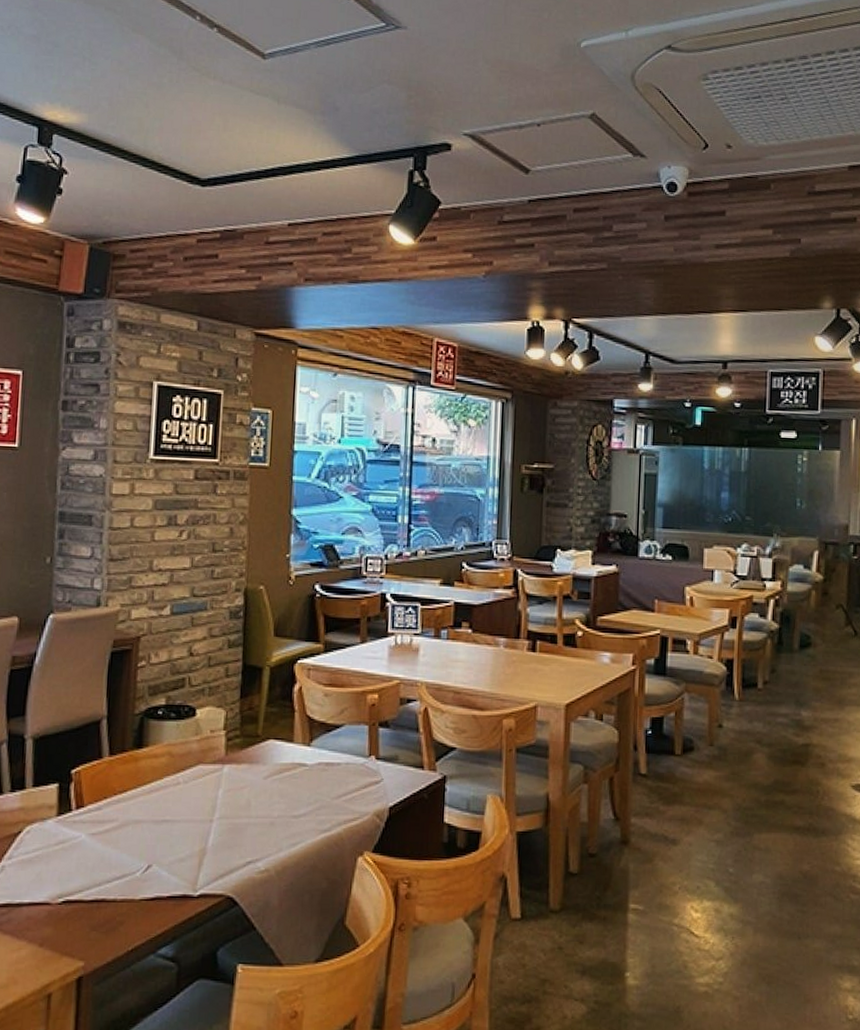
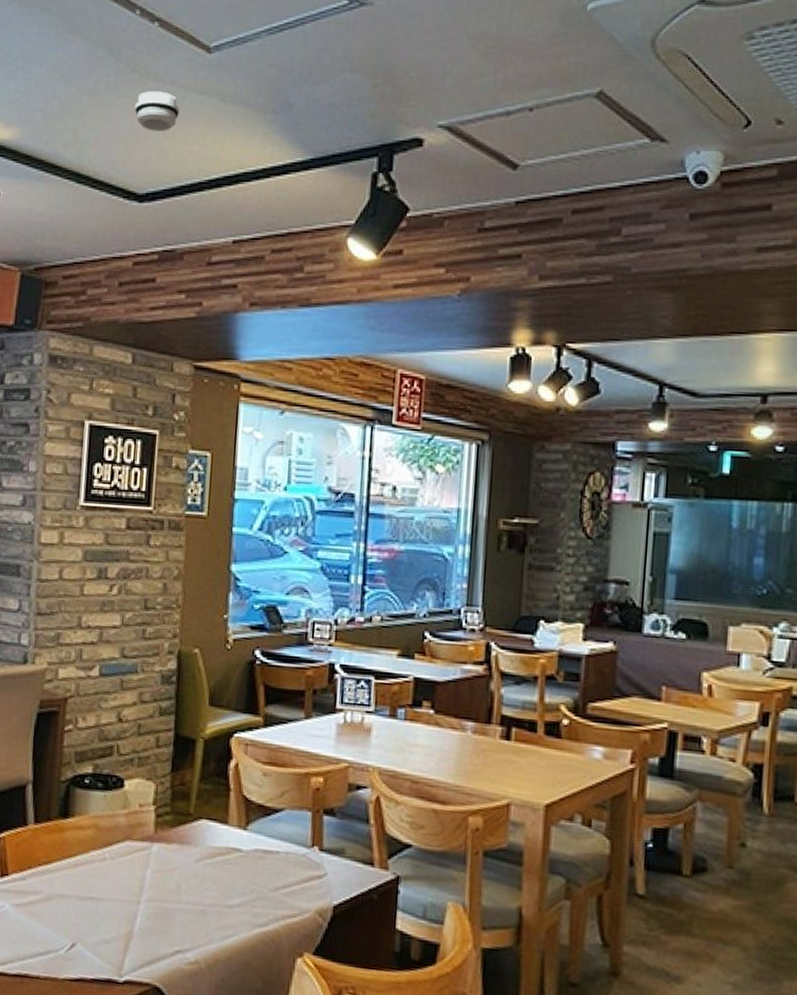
smoke detector: none [197,88,238,125] -> present [135,91,179,131]

